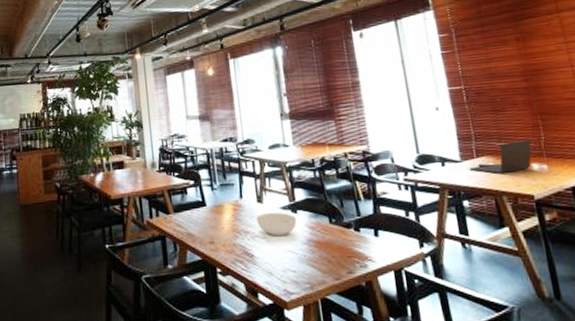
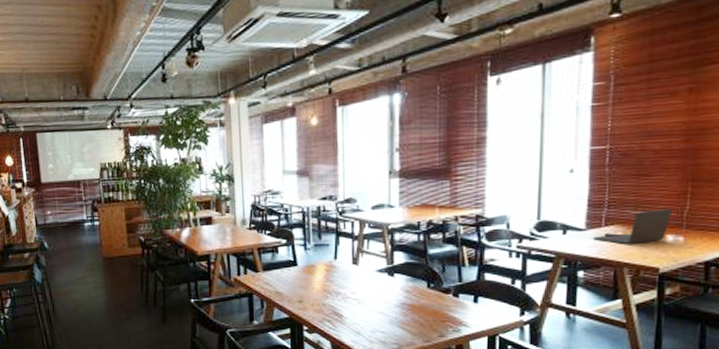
bowl: present [256,212,297,237] -> none [349,274,393,299]

